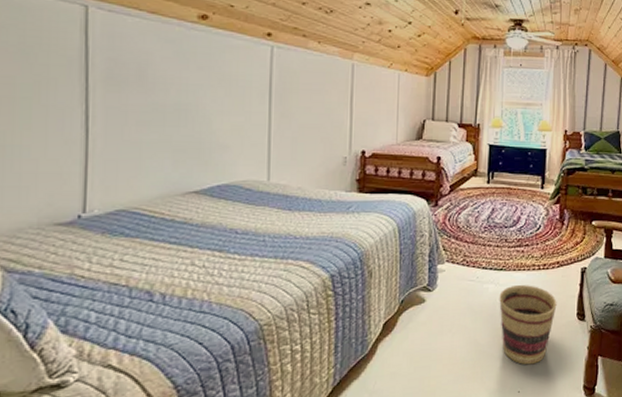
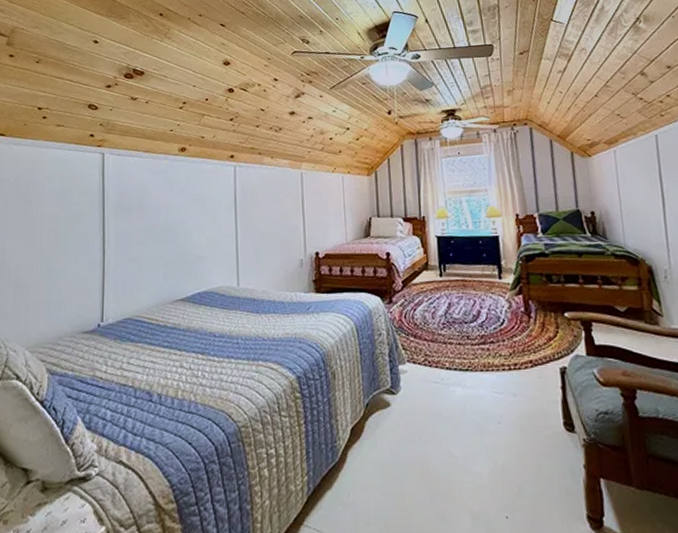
basket: present [499,285,557,365] -> none [468,388,538,485]

